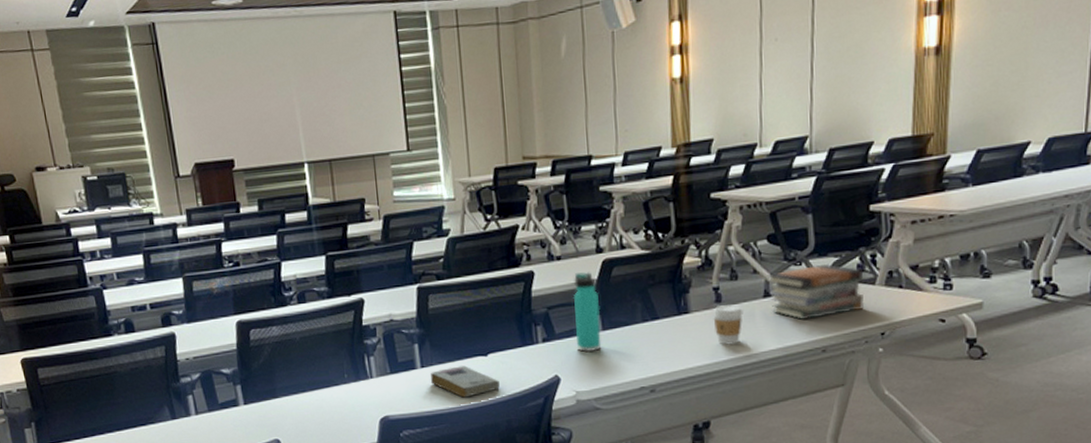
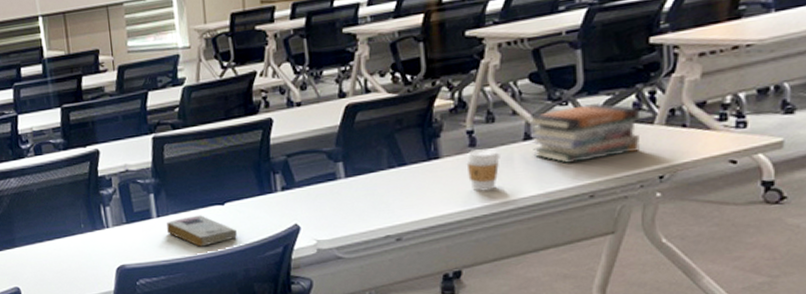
thermos bottle: present [573,272,602,353] -> none [313,118,344,201]

